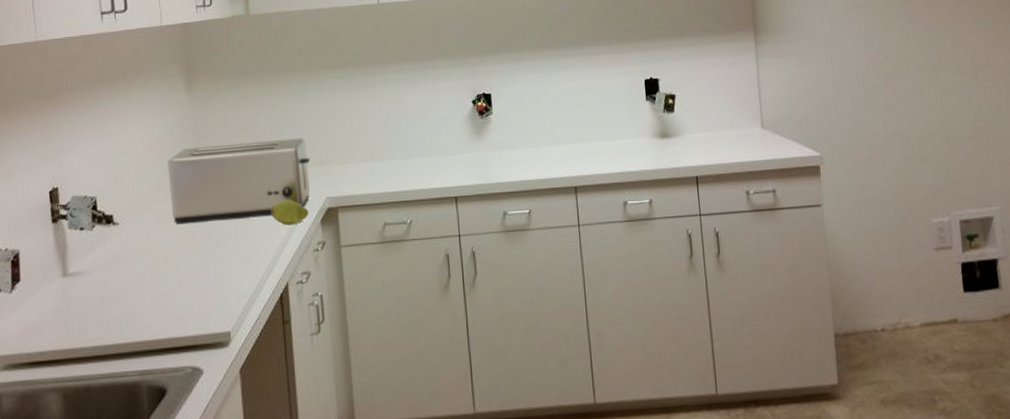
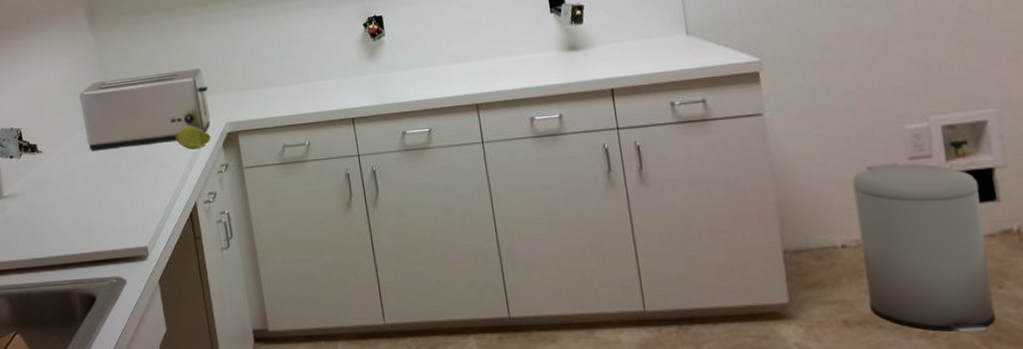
pedal bin: none [890,253,997,410] -> present [851,163,996,334]

